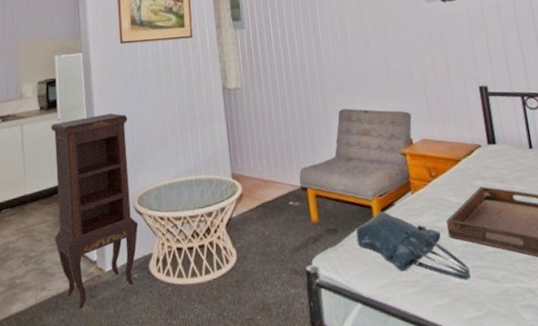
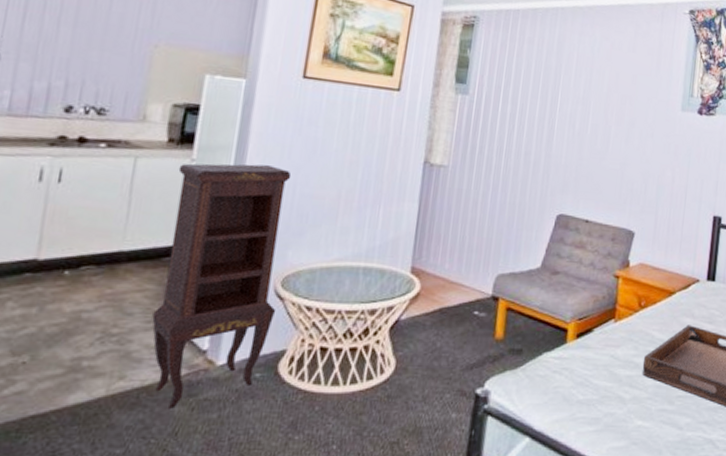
tote bag: present [355,211,471,280] -> none [541,337,655,423]

